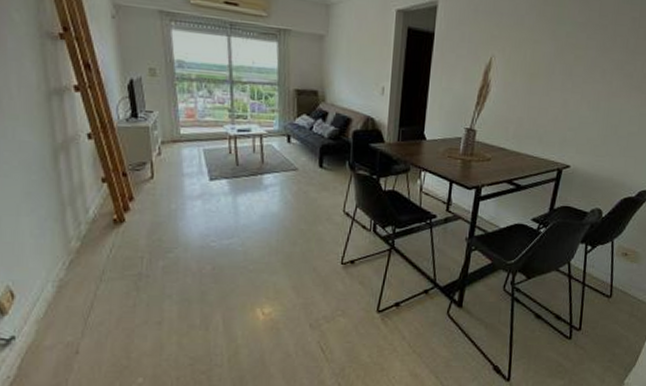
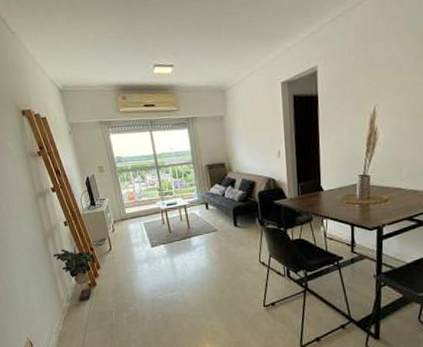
decorative plant: none [63,167,128,242] -> present [53,246,96,302]

